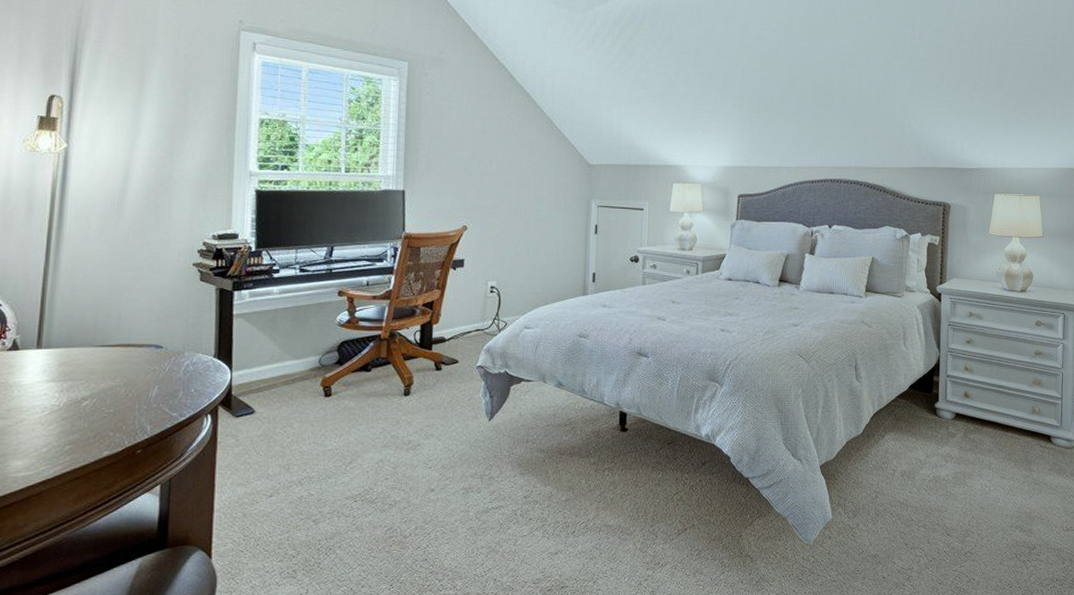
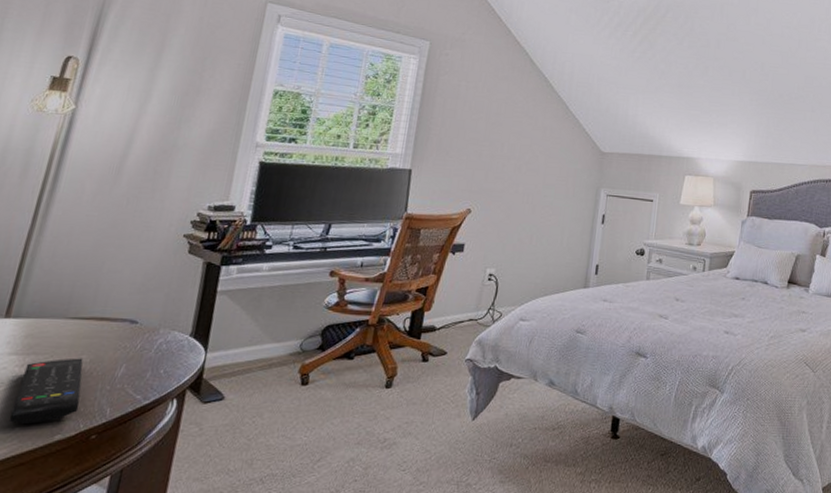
remote control: none [58,382,121,443] -> present [9,358,84,424]

